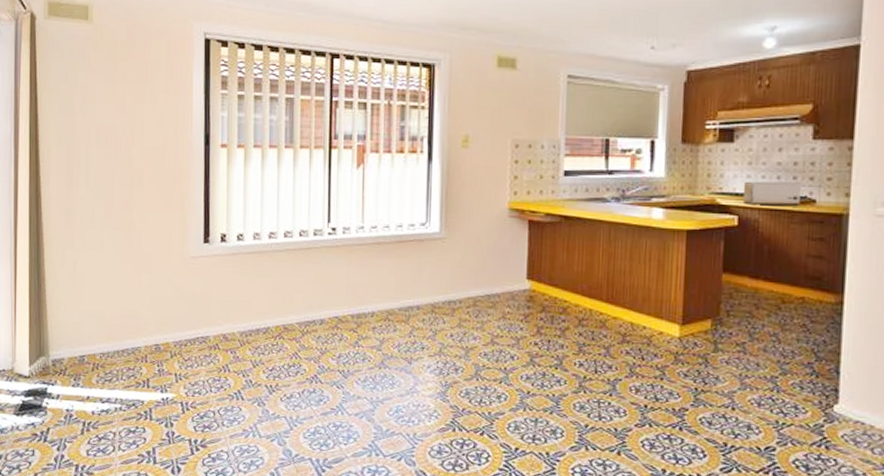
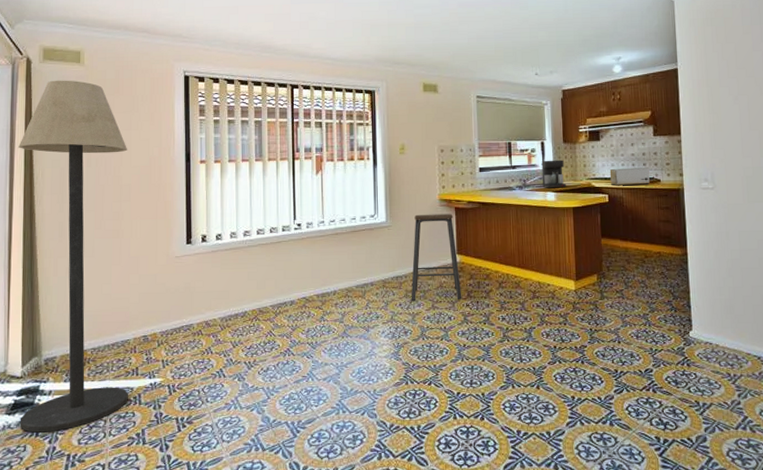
floor lamp: none [23,40,141,439] -> present [18,80,128,433]
bar stool: none [465,226,530,336] -> present [411,213,462,302]
coffee maker: none [647,165,680,203] -> present [541,160,566,188]

